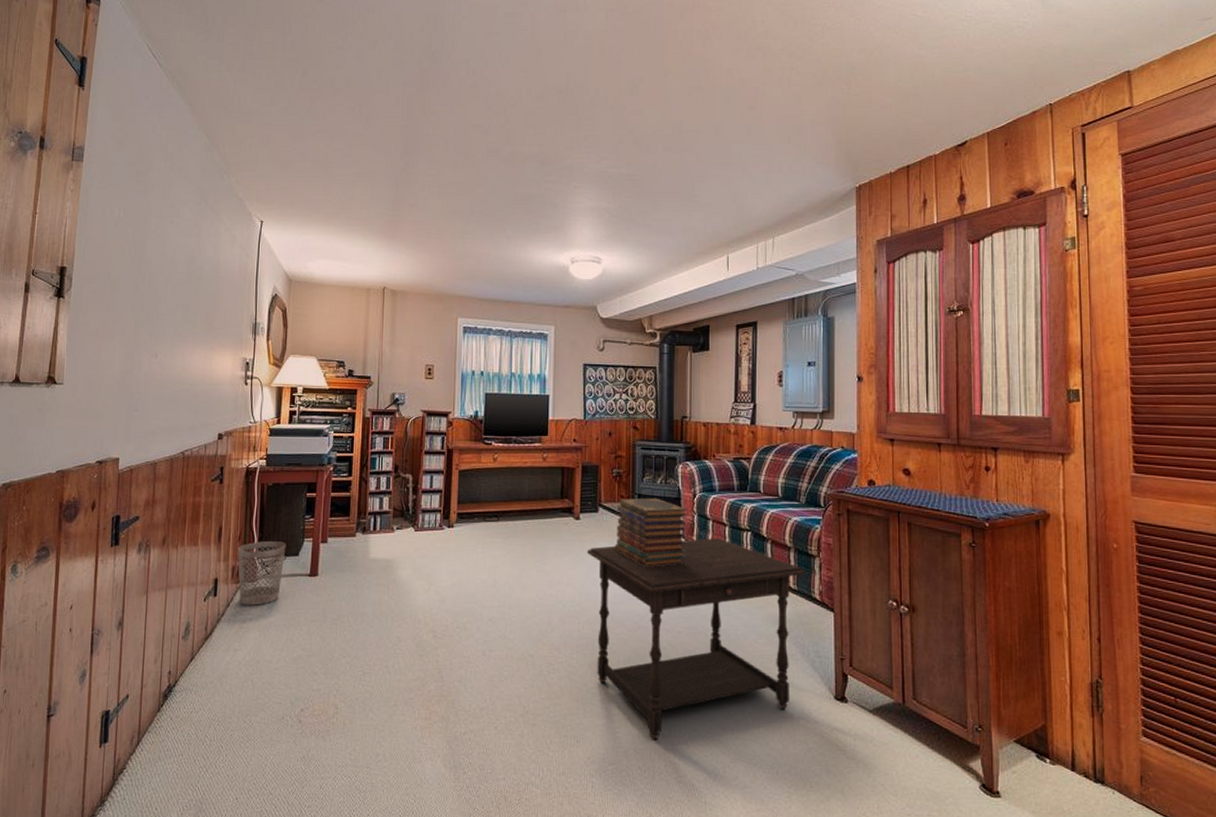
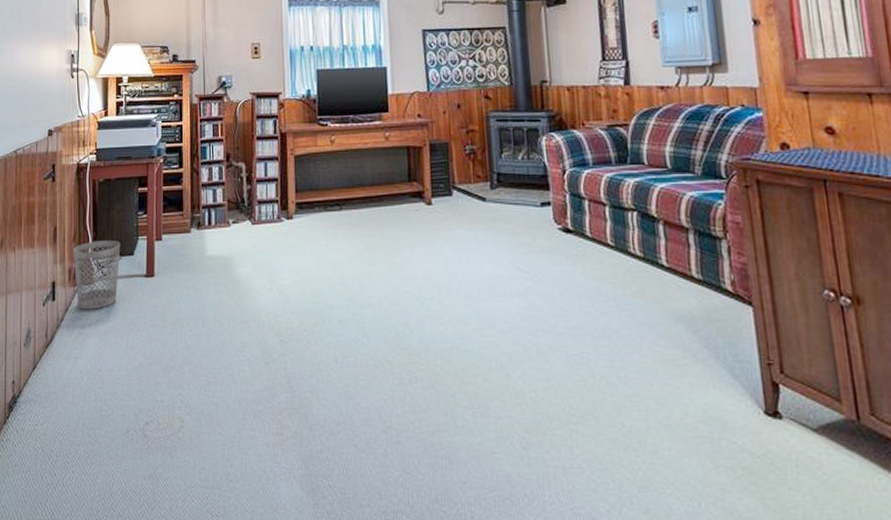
side table: present [587,538,806,741] -> none [443,220,711,463]
book stack: present [614,498,687,568] -> none [474,176,561,258]

